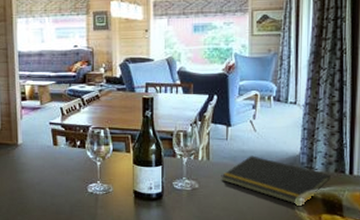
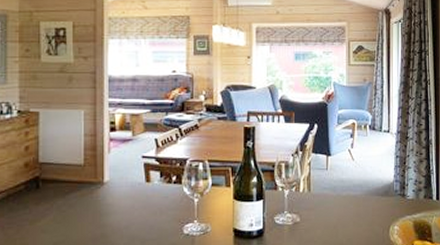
notepad: present [221,155,330,204] -> none [322,185,420,233]

